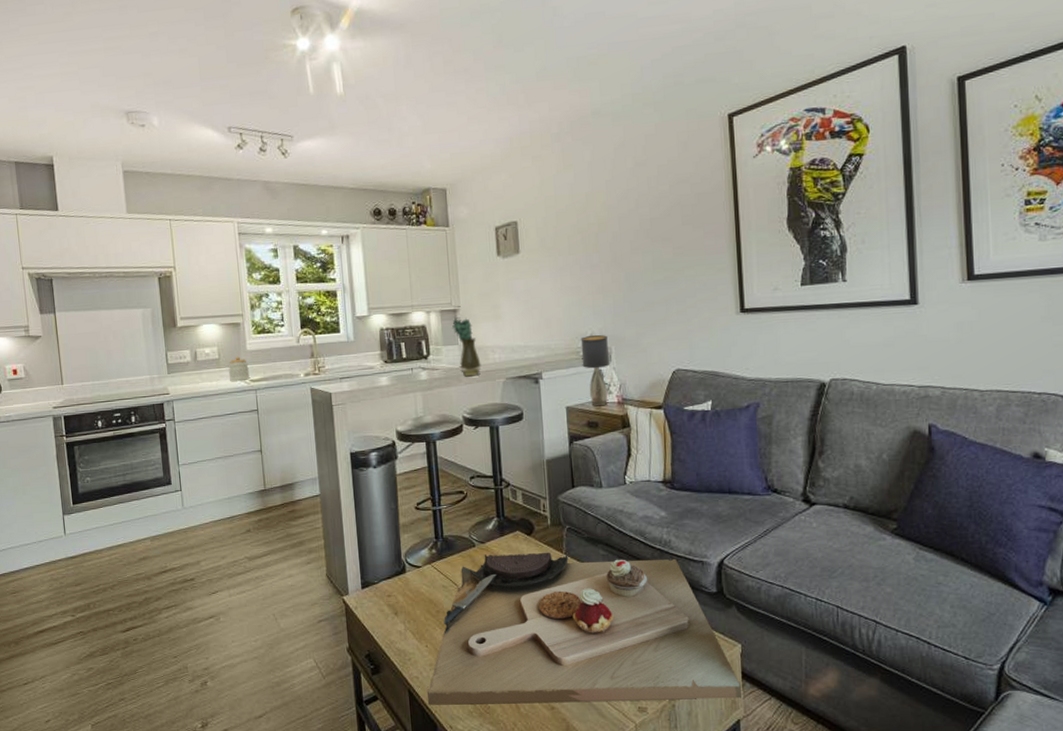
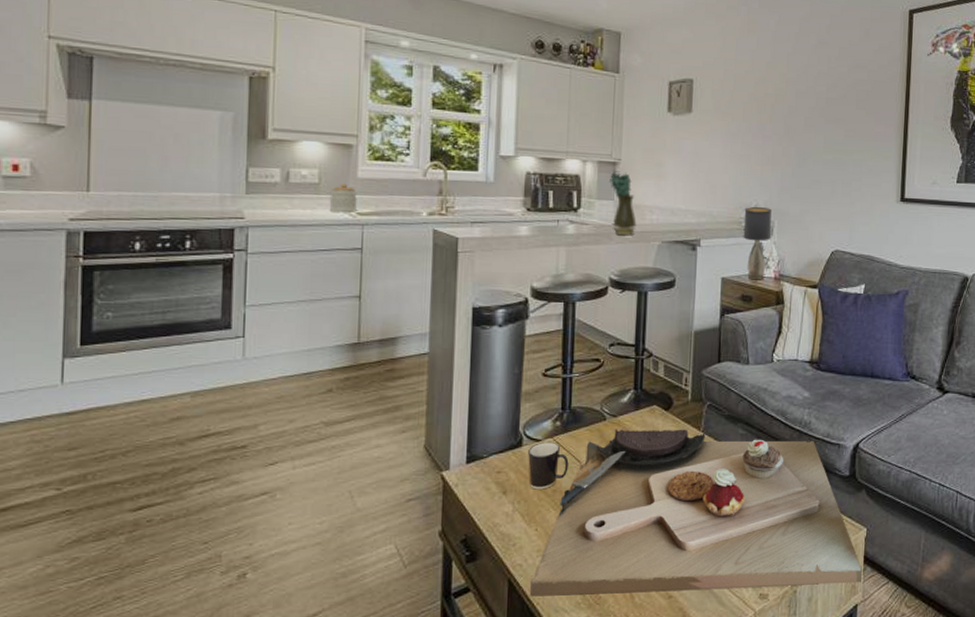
mug: none [411,567,448,611] -> present [528,441,569,490]

